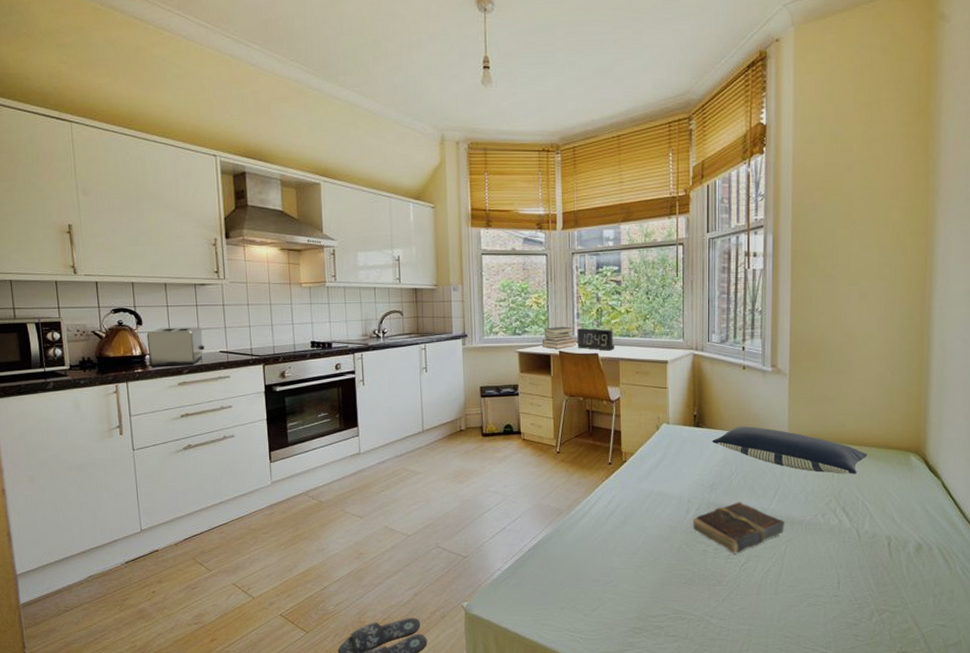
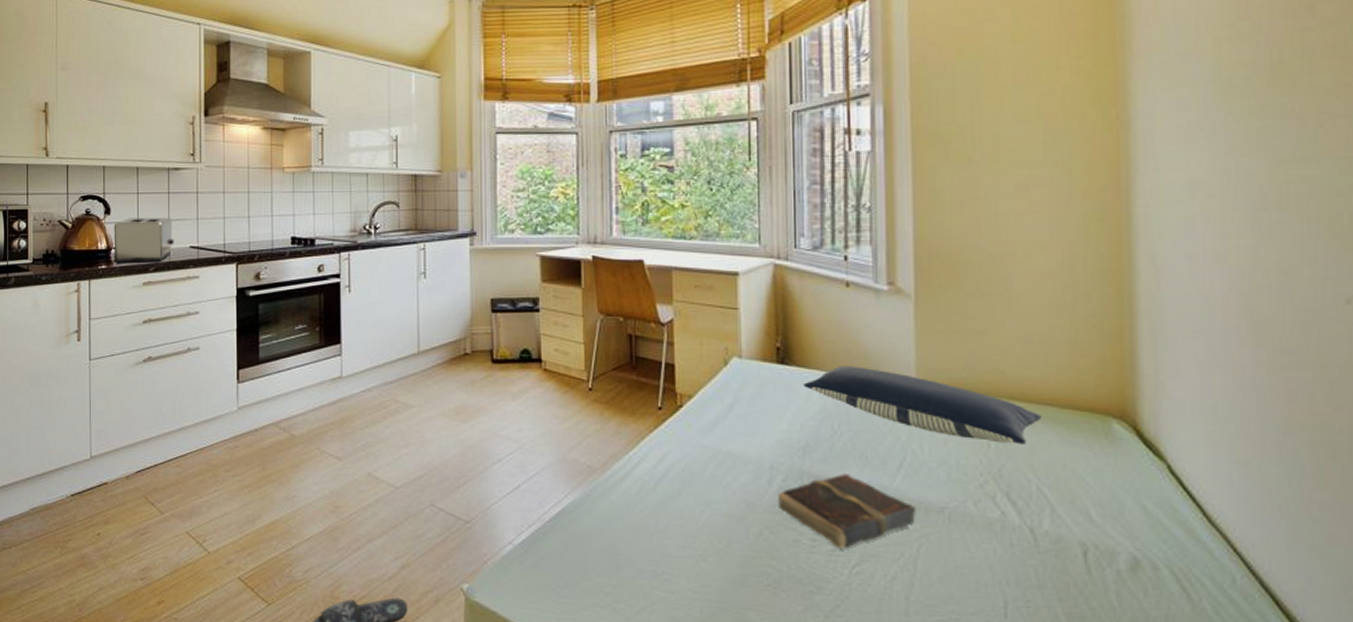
books: present [542,326,577,350] -> none [570,224,616,254]
alarm clock: present [577,328,614,351] -> none [616,227,665,257]

